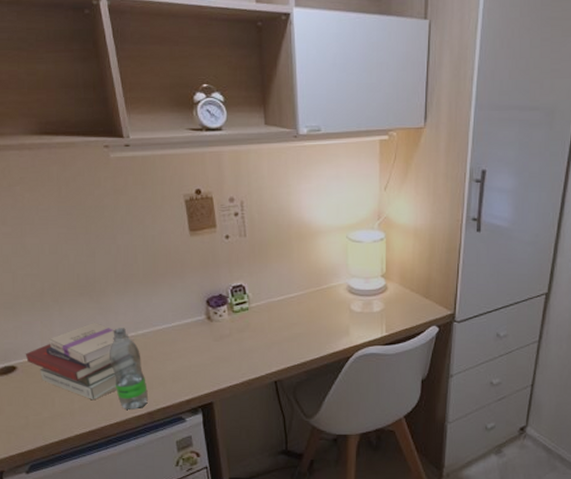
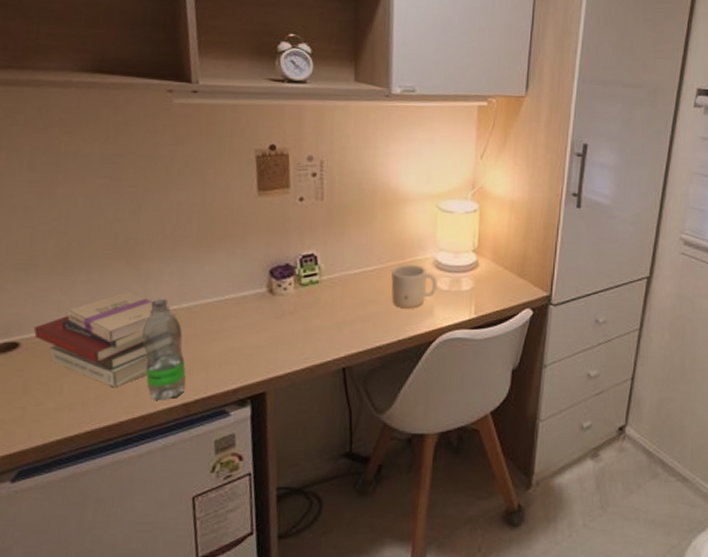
mug: none [310,291,351,329] -> present [391,265,437,309]

